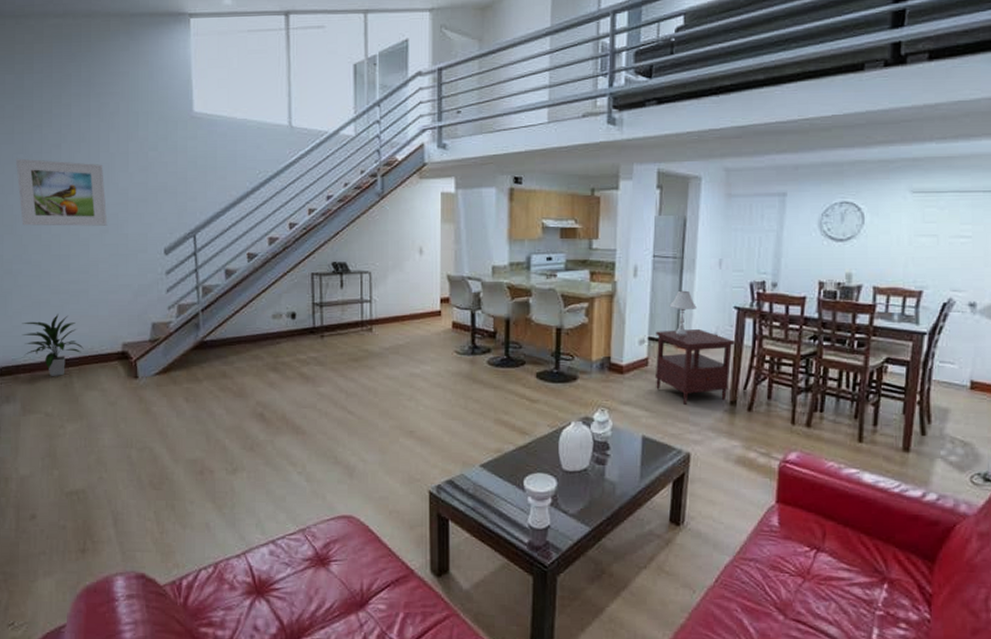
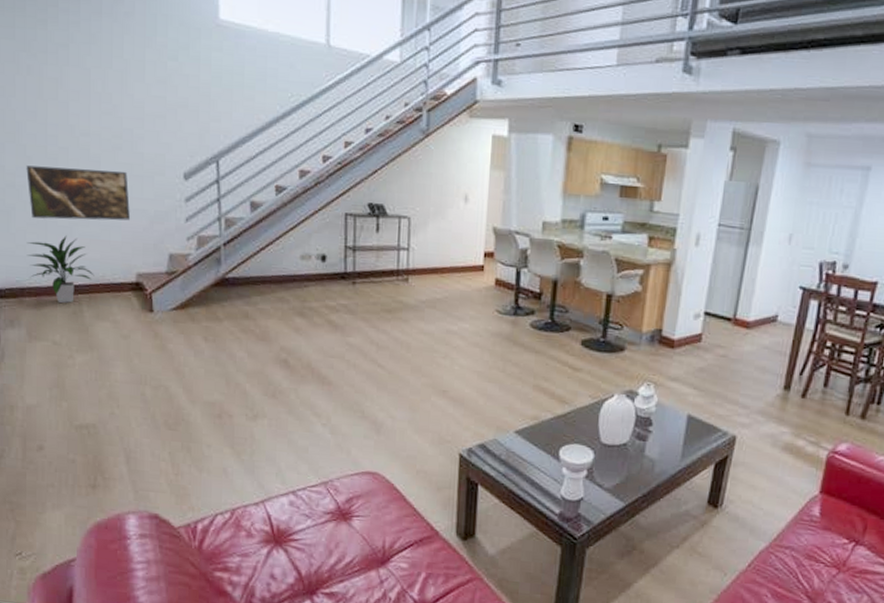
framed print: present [16,158,108,226] -> none [18,56,121,142]
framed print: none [22,251,116,301] -> present [26,165,130,221]
side table: present [654,328,735,405] -> none [707,306,796,386]
table lamp: present [669,290,697,335] -> none [730,264,760,313]

